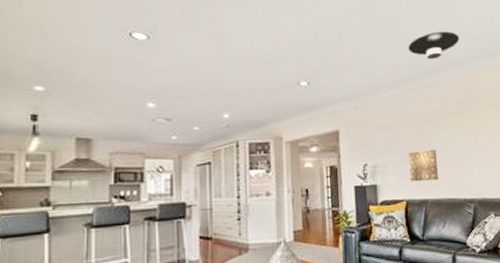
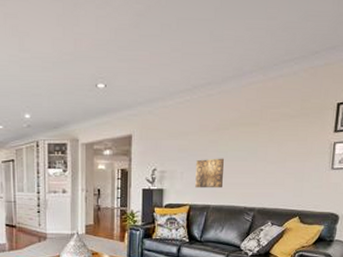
ceiling light: present [408,31,460,60] -> none [210,31,267,64]

